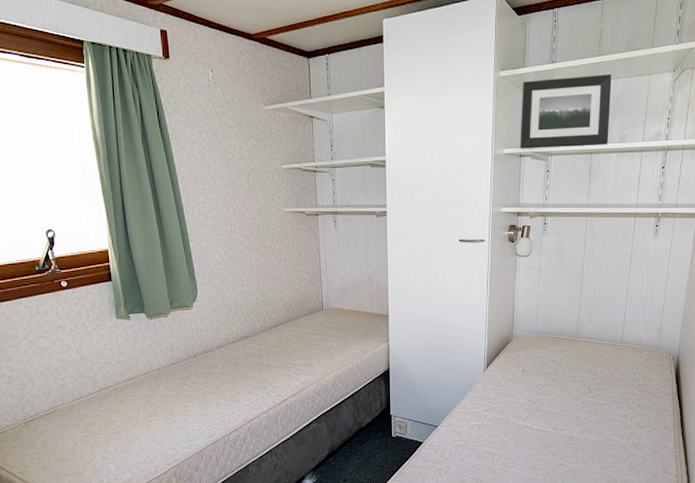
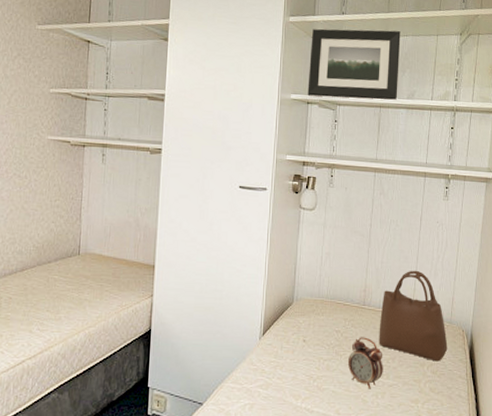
alarm clock: none [564,365,595,409] -> present [348,337,383,389]
handbag: none [591,304,655,383] -> present [379,270,448,362]

